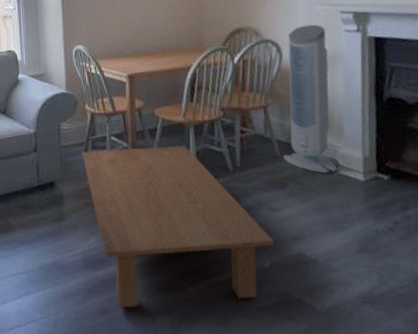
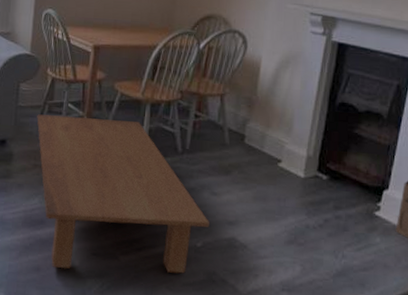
air purifier: present [283,24,338,174] -> none [232,21,293,167]

